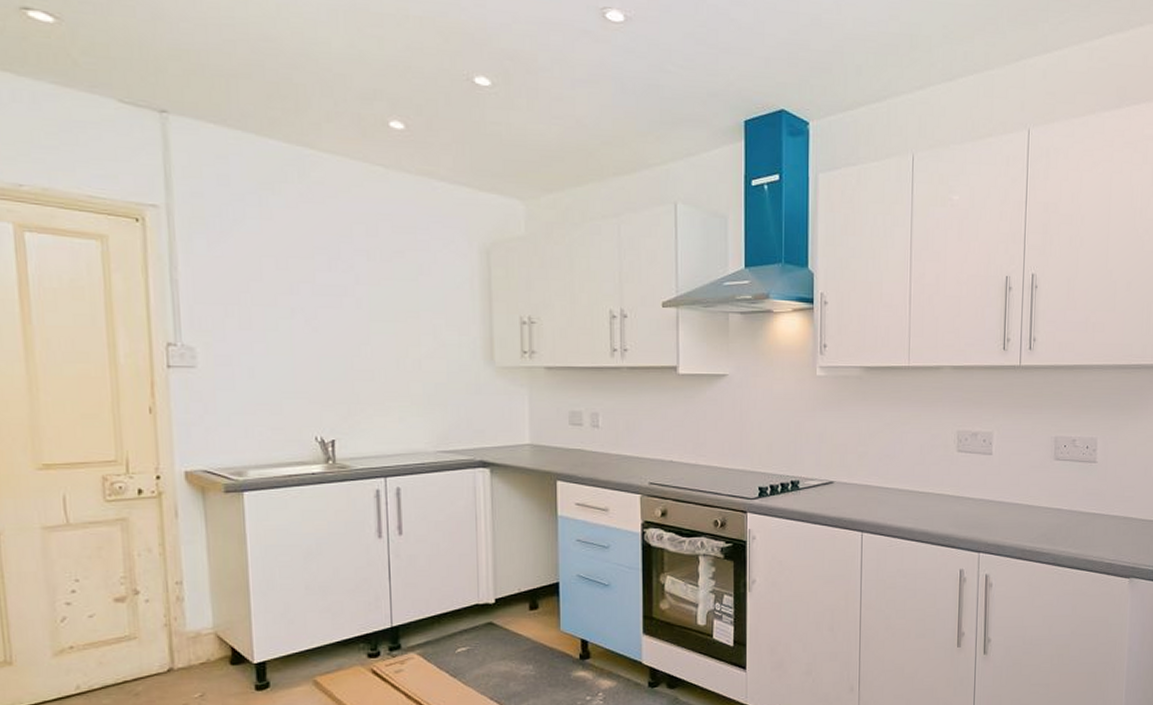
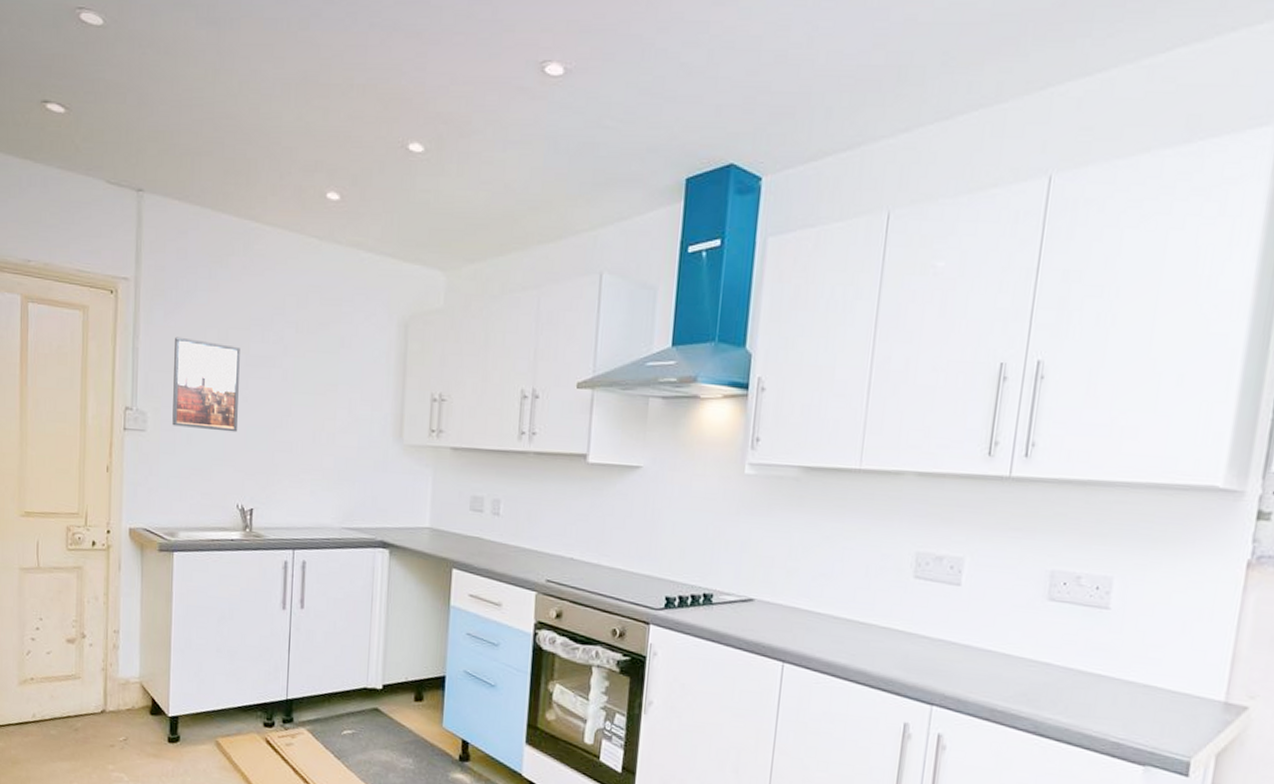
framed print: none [223,267,308,364] -> present [172,336,240,433]

